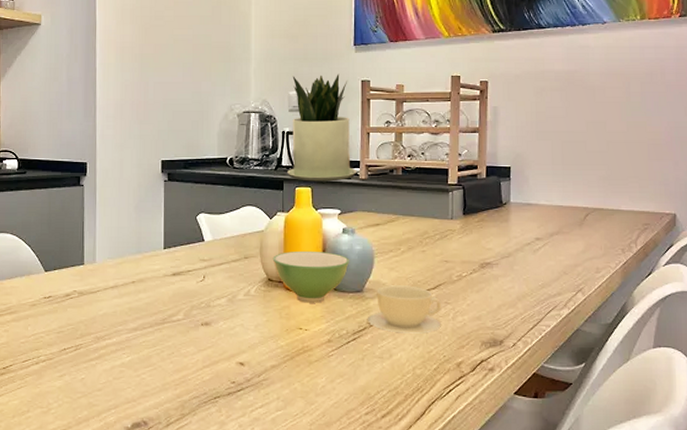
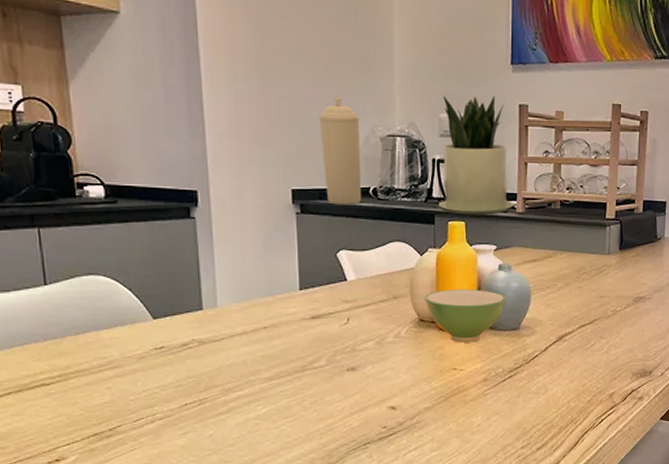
canister: none [187,82,221,174] -> present [319,98,362,205]
teacup: present [367,285,442,334] -> none [523,321,597,369]

